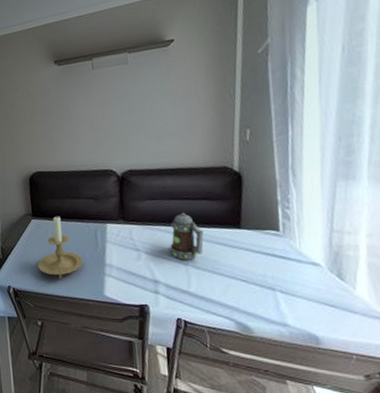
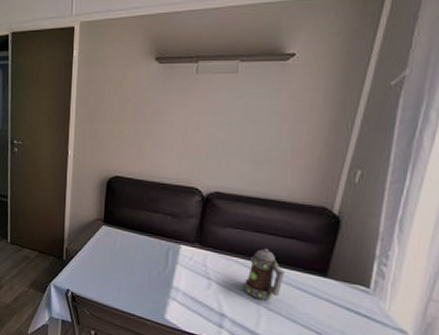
candle holder: present [38,215,83,279] -> none [101,225,148,293]

